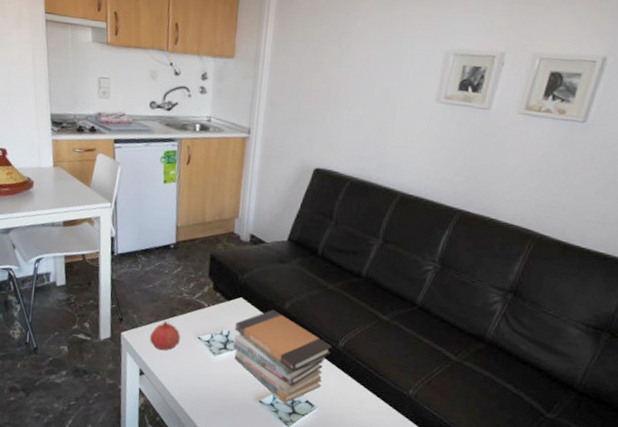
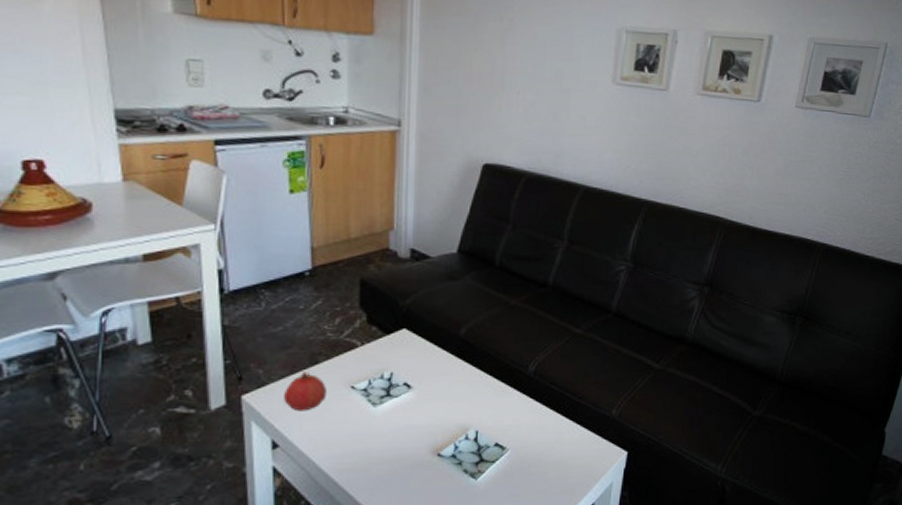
book stack: present [233,309,333,404] -> none [398,338,522,452]

